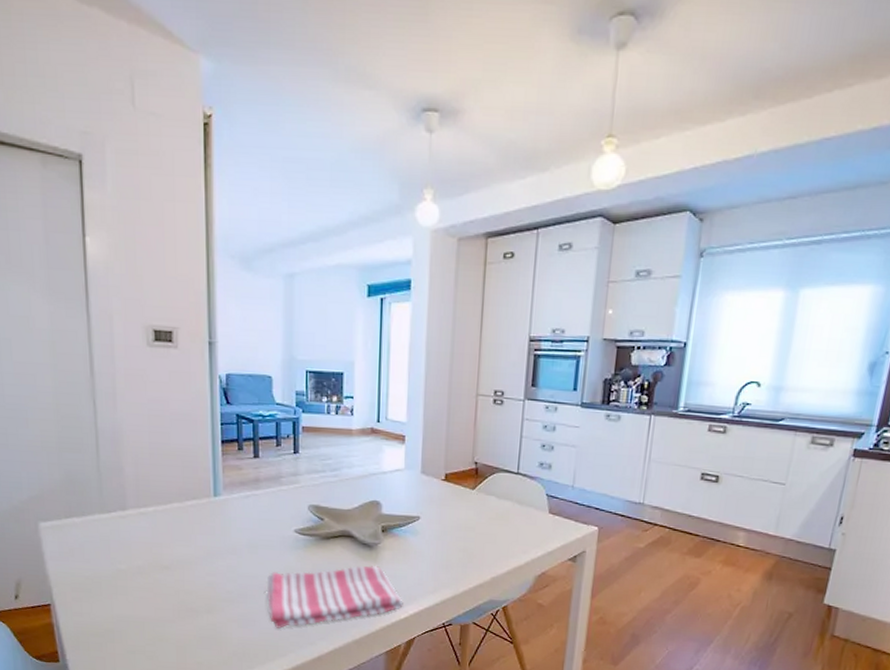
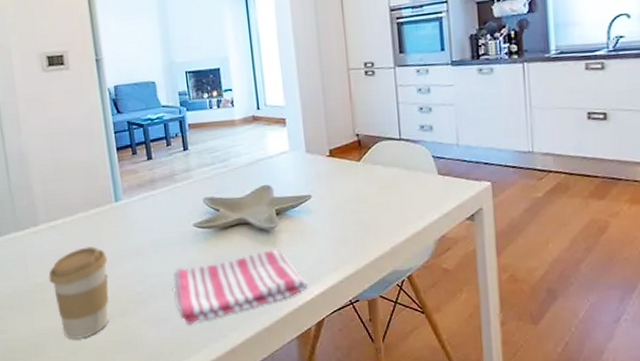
coffee cup: none [133,538,199,630] -> present [48,247,109,339]

